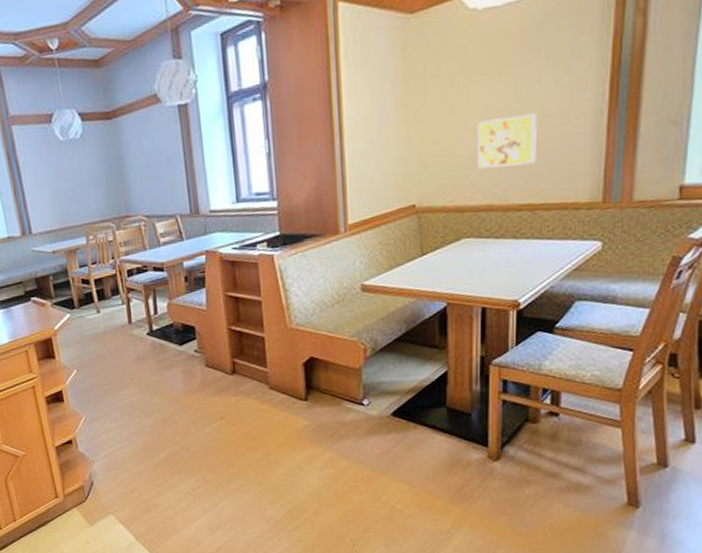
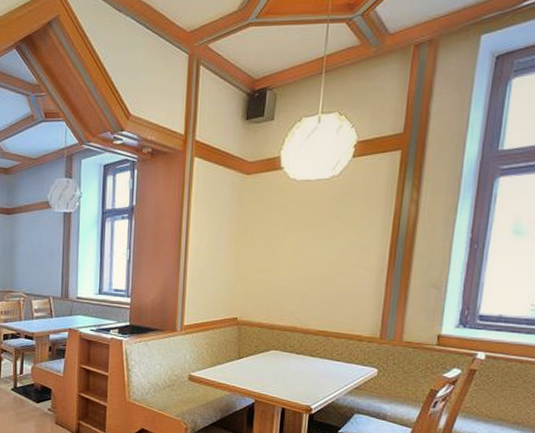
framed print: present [478,112,537,169] -> none [288,262,334,300]

